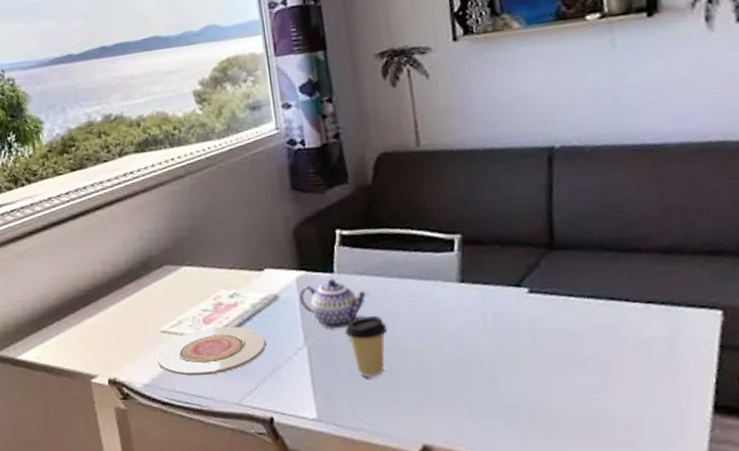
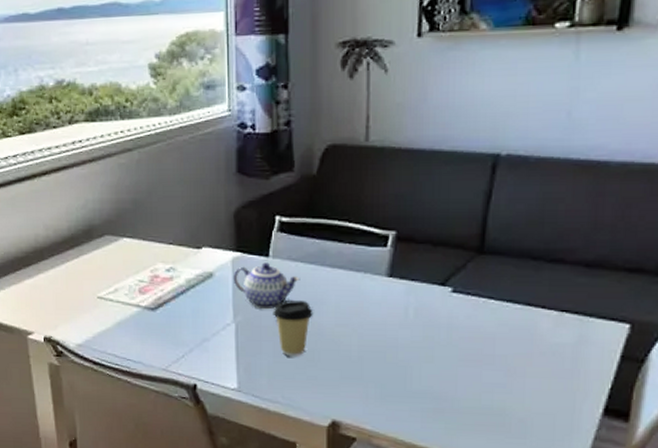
plate: present [157,326,265,377] -> none [92,297,196,342]

